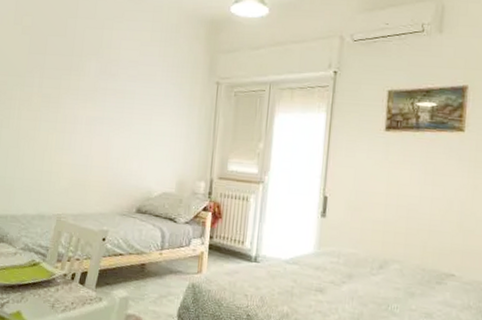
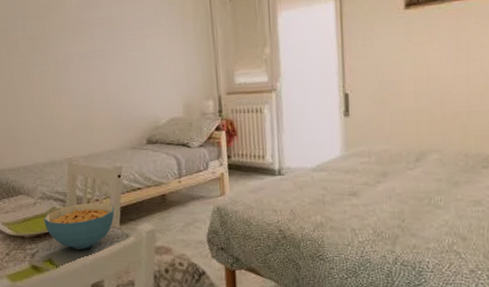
cereal bowl: none [20,260,94,307] -> present [44,202,115,249]

